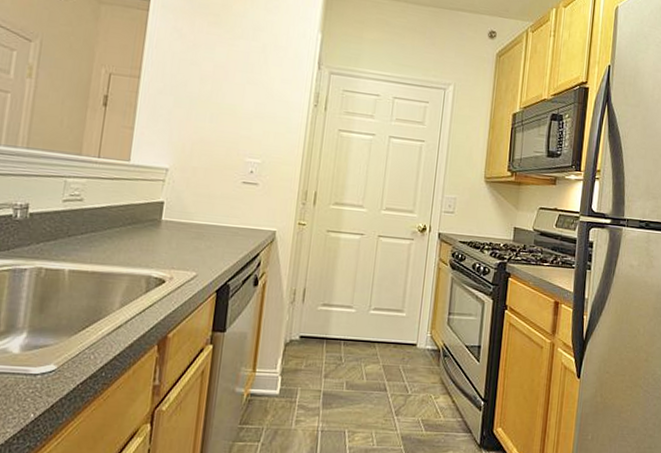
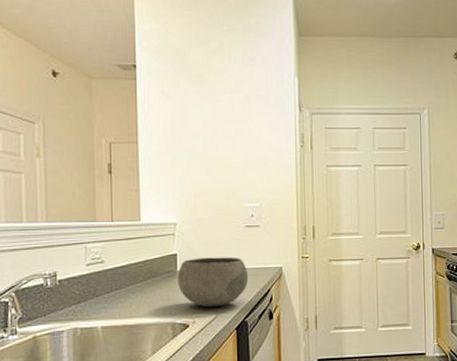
bowl: none [160,209,239,265] -> present [178,257,249,308]

